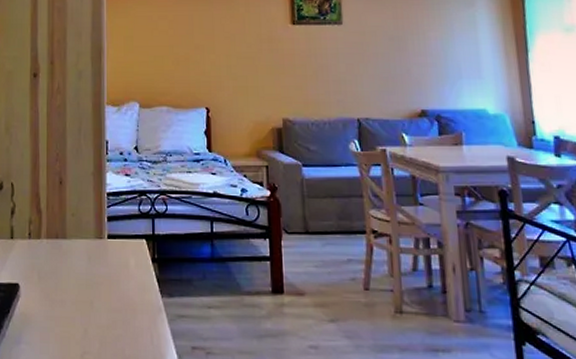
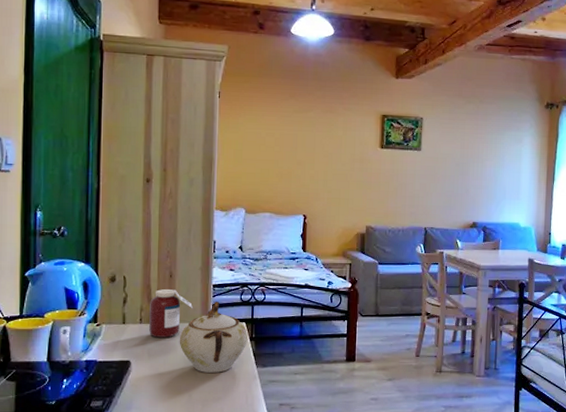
jar: none [39,198,86,257] -> present [149,289,194,338]
sugar bowl: none [71,213,150,302] -> present [179,302,249,373]

